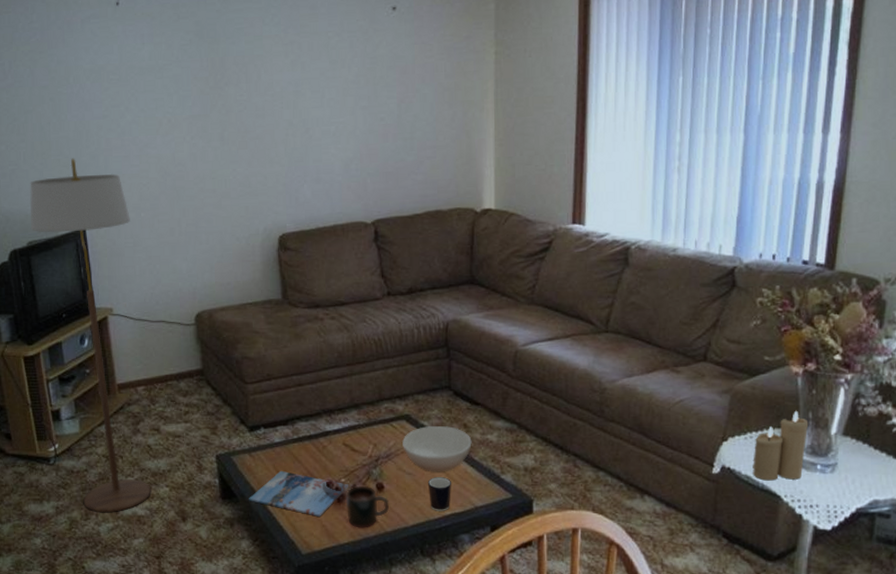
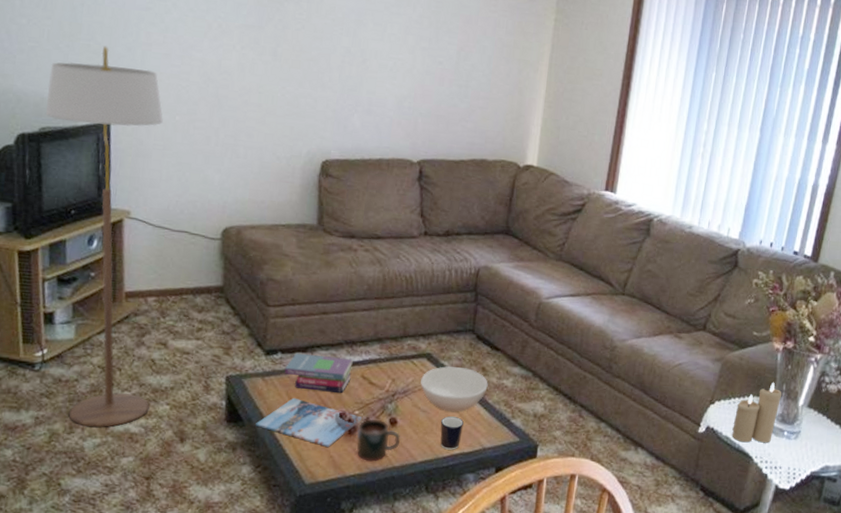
books: none [269,426,333,462] -> present [284,353,353,393]

